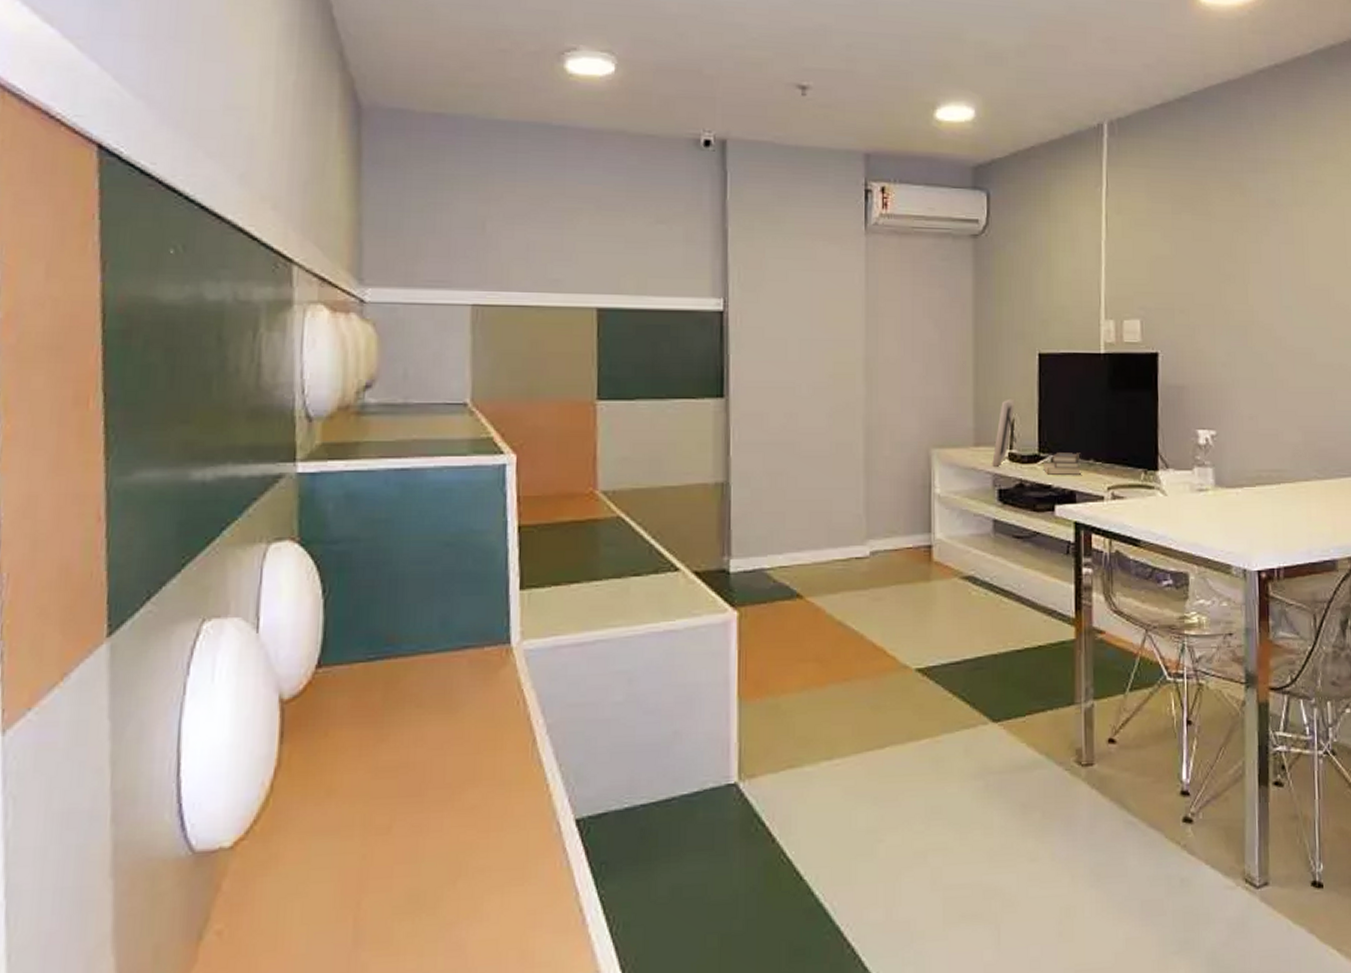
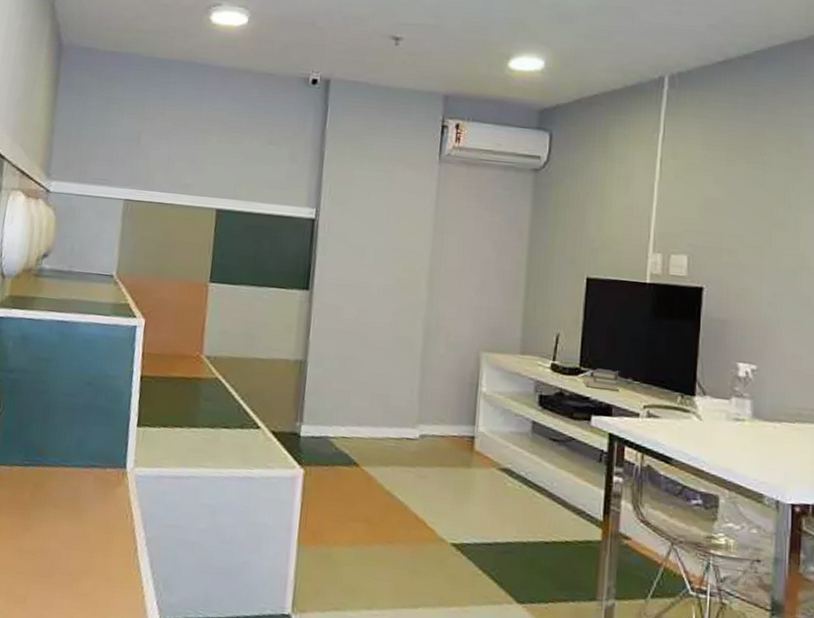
picture frame: present [992,398,1016,467] -> none [535,315,562,375]

